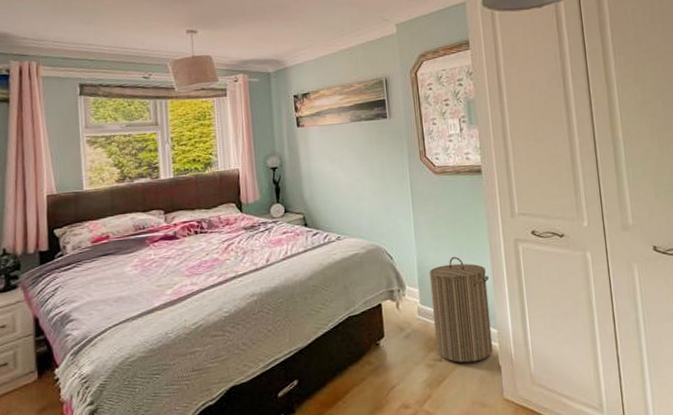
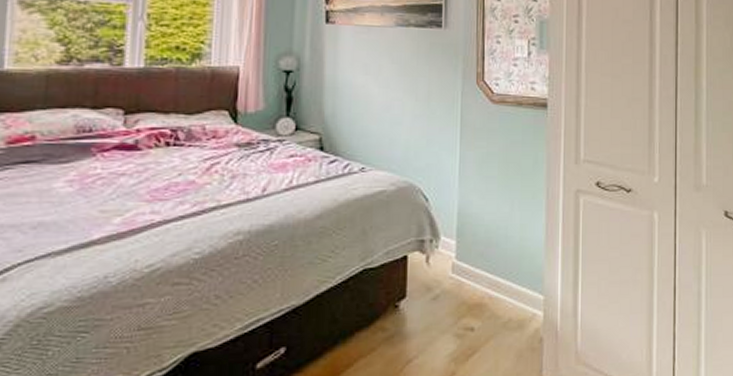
laundry hamper: present [429,256,493,363] -> none [468,204,541,334]

